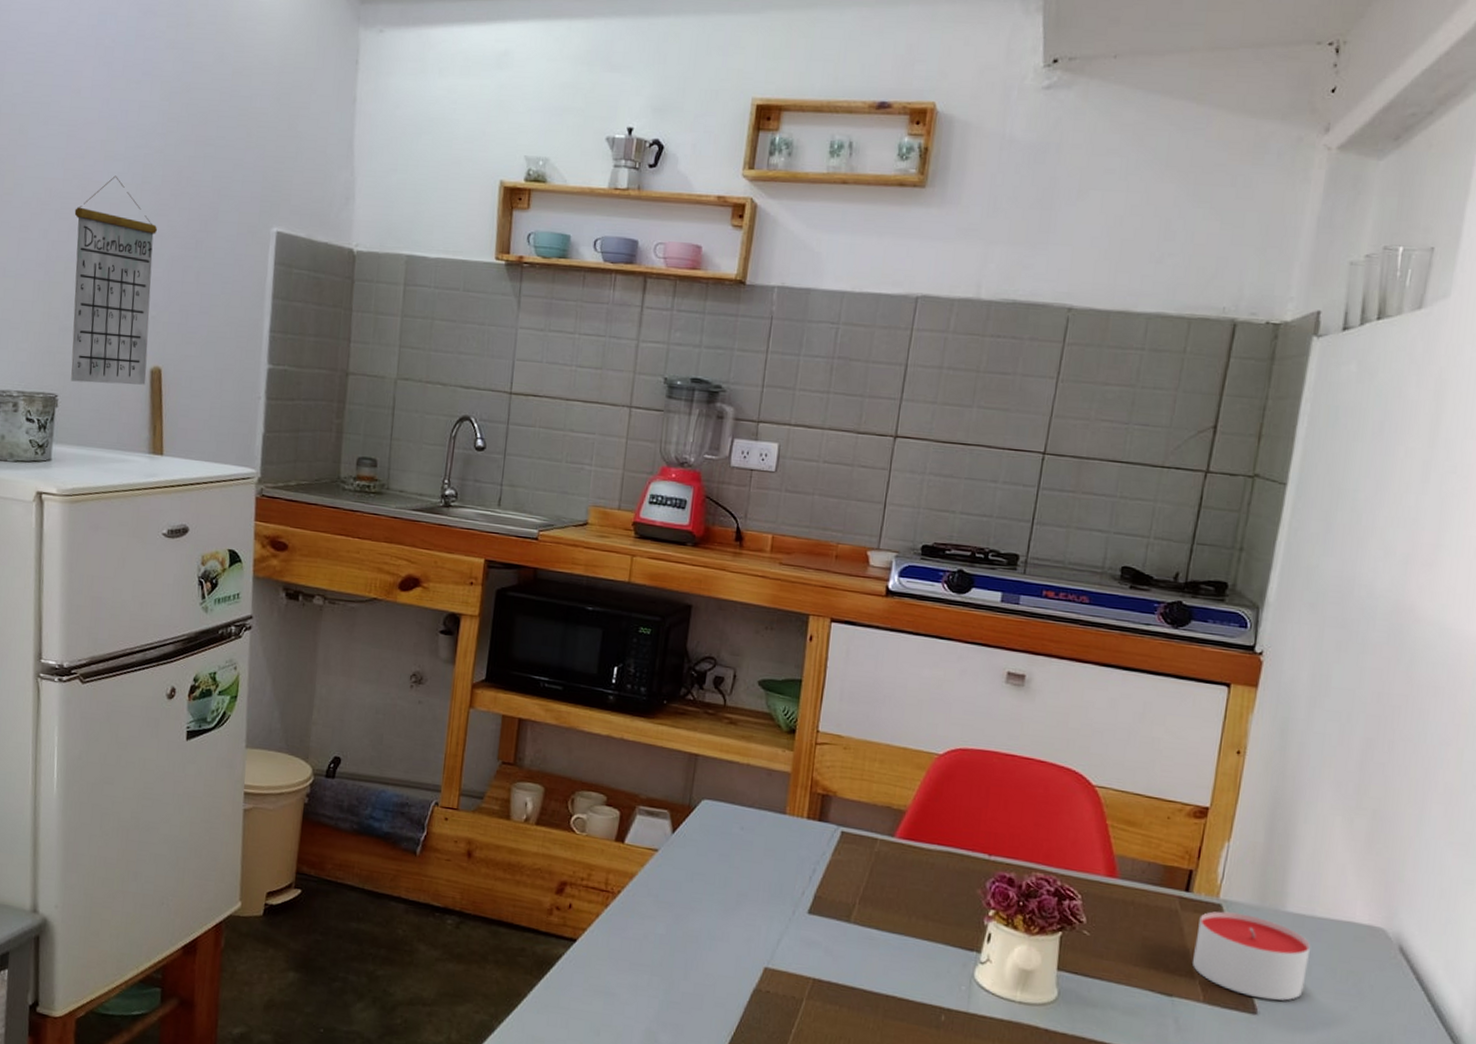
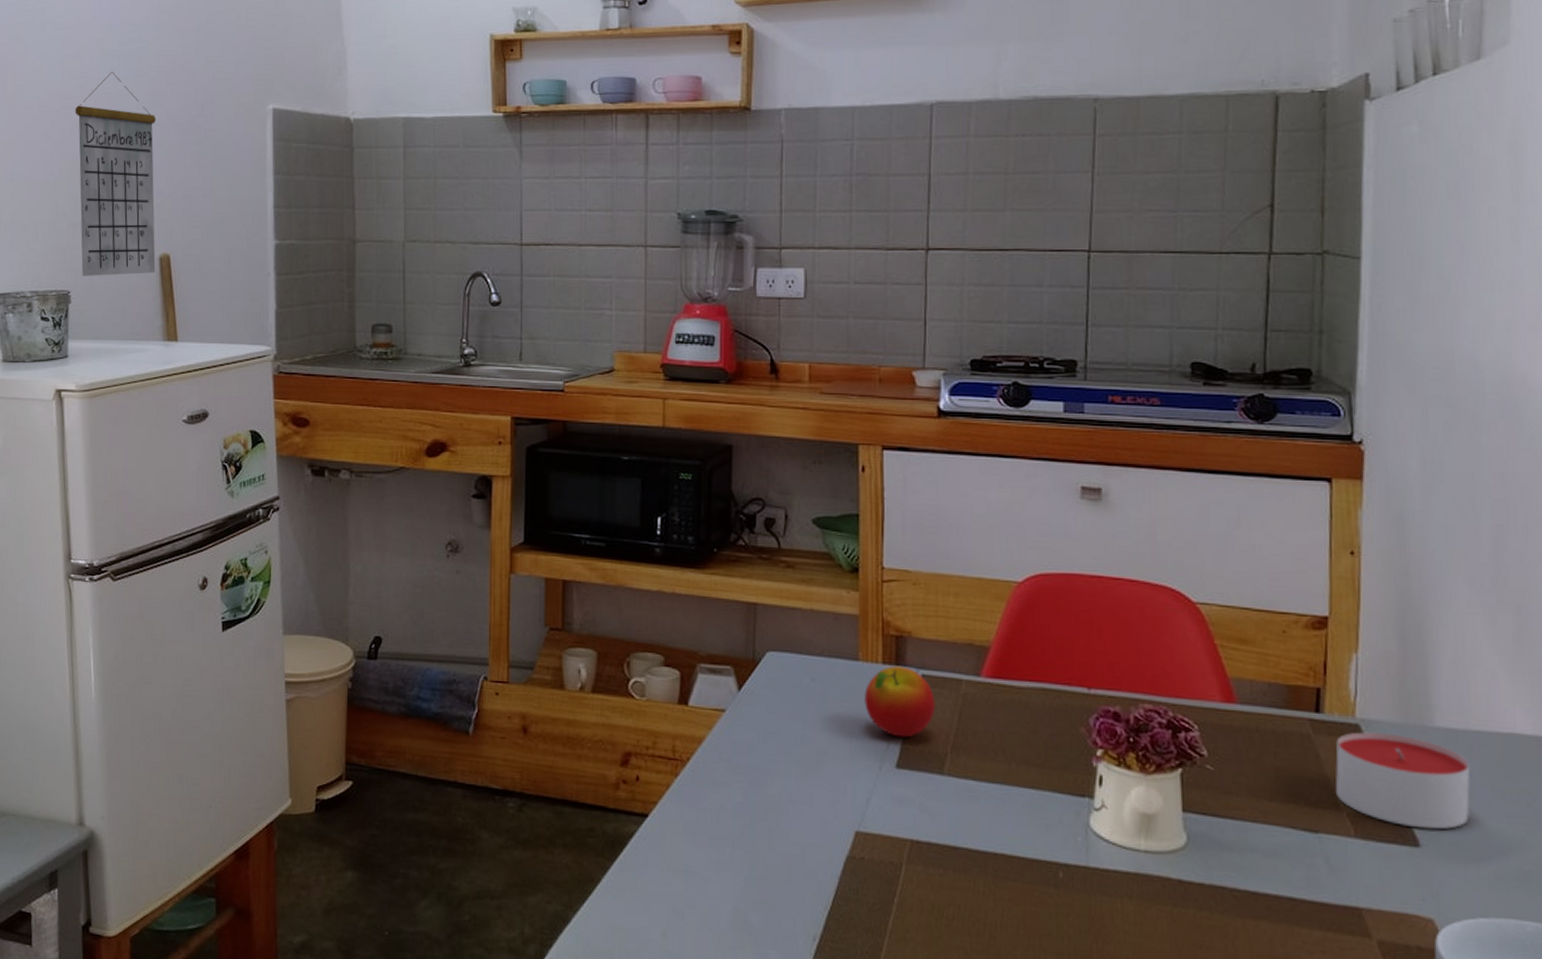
apple: none [786,821,851,887] -> present [864,666,935,738]

